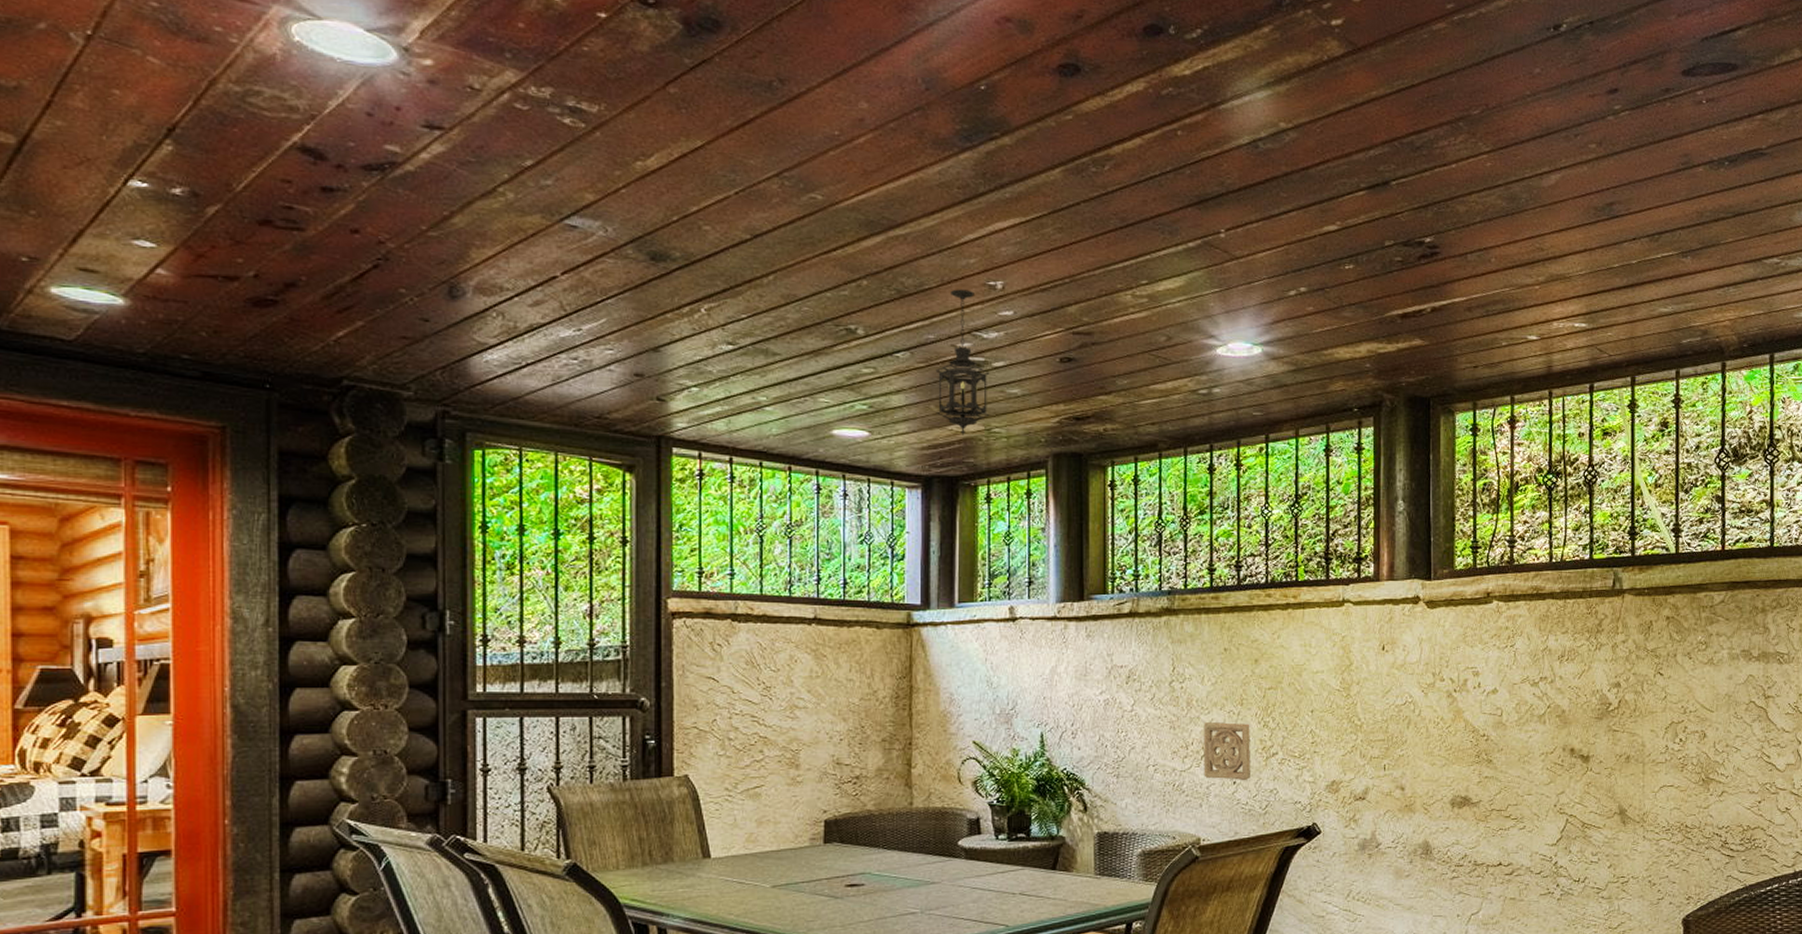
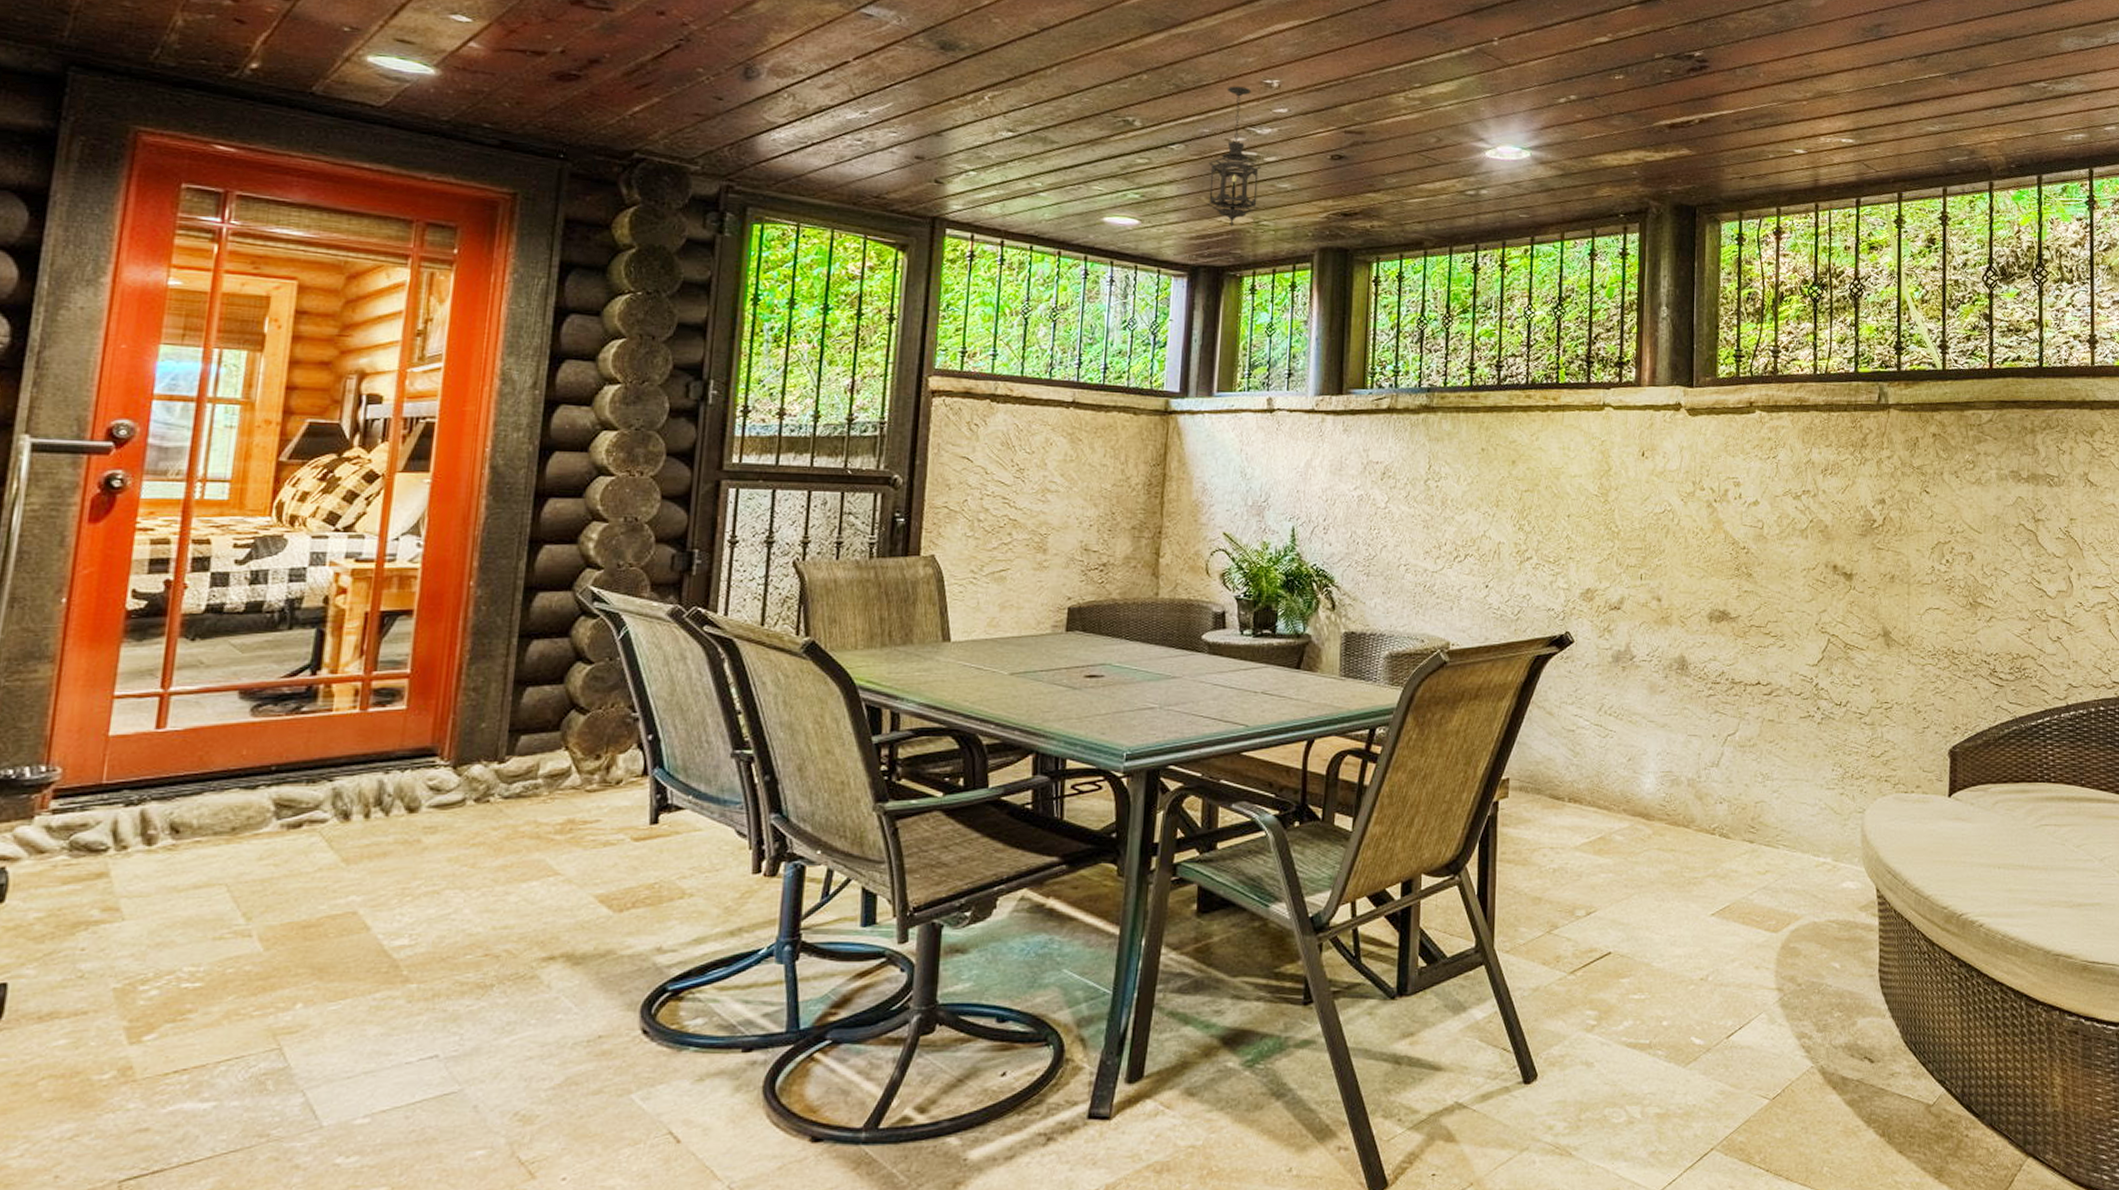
wall ornament: present [1204,722,1250,781] -> none [1456,523,1505,585]

